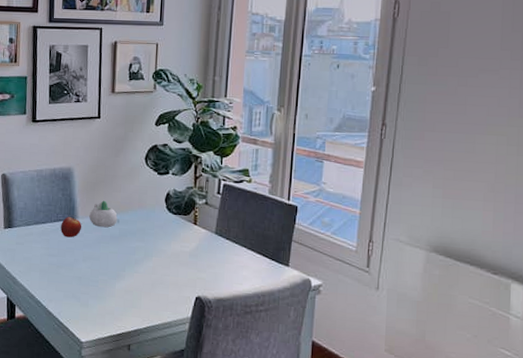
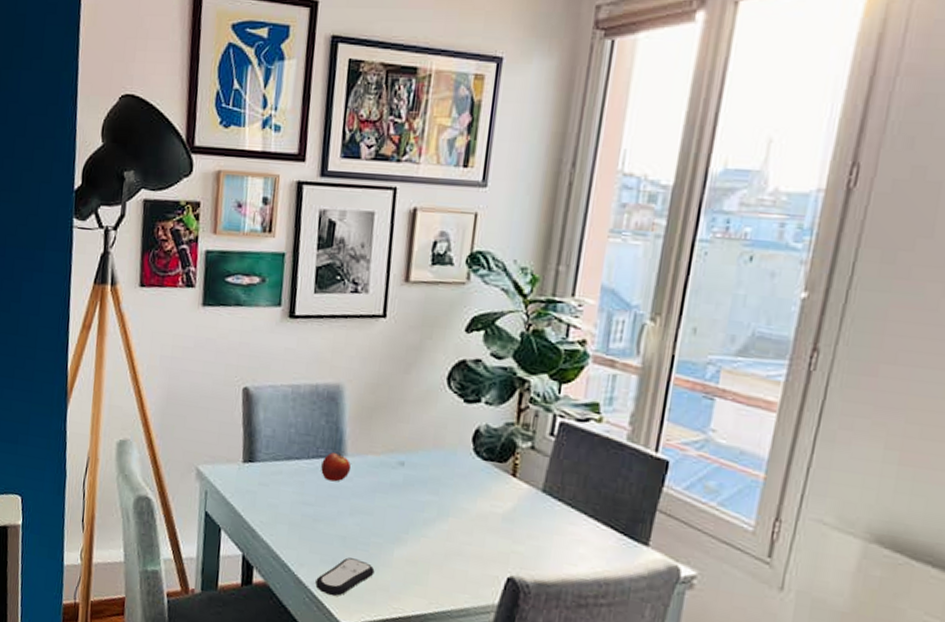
remote control: none [61,292,103,322] -> present [315,557,375,597]
succulent planter: present [89,200,118,228] -> none [362,433,402,472]

